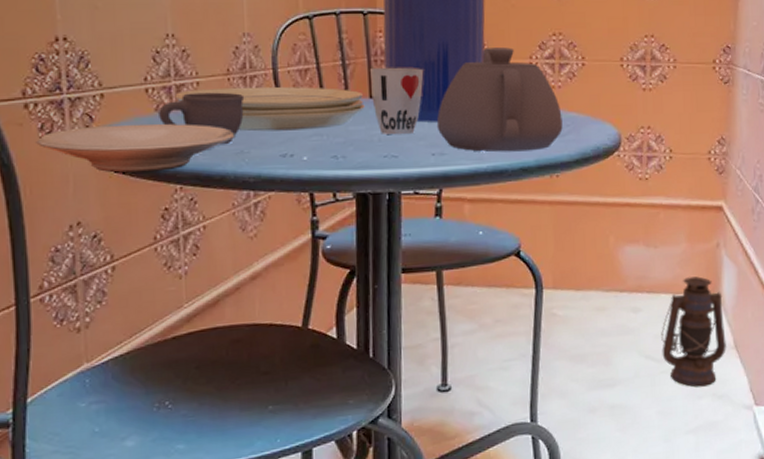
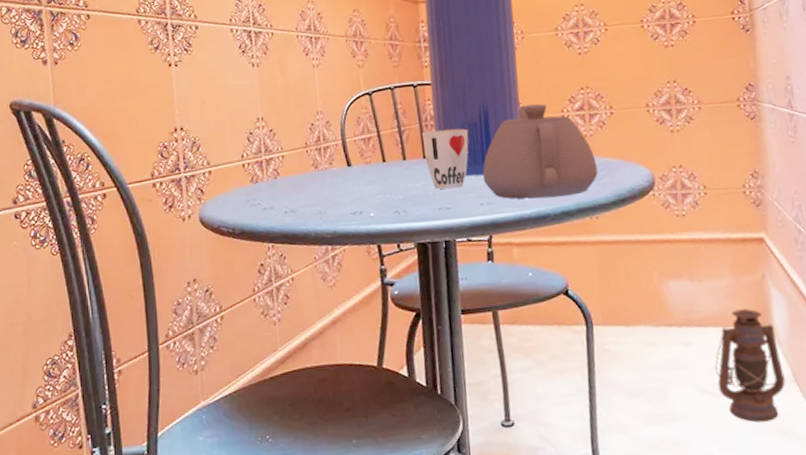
saucer: present [36,123,235,173] -> none [162,191,314,236]
cup: present [159,92,245,145] -> none [253,162,321,208]
plate: present [175,86,365,132] -> none [265,152,420,194]

